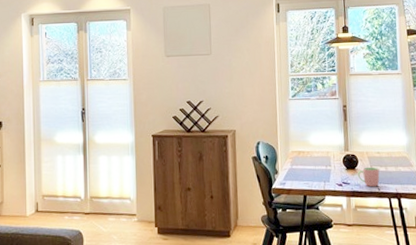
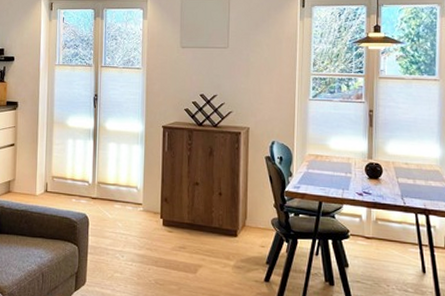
cup: present [357,167,380,187] -> none [381,178,407,200]

